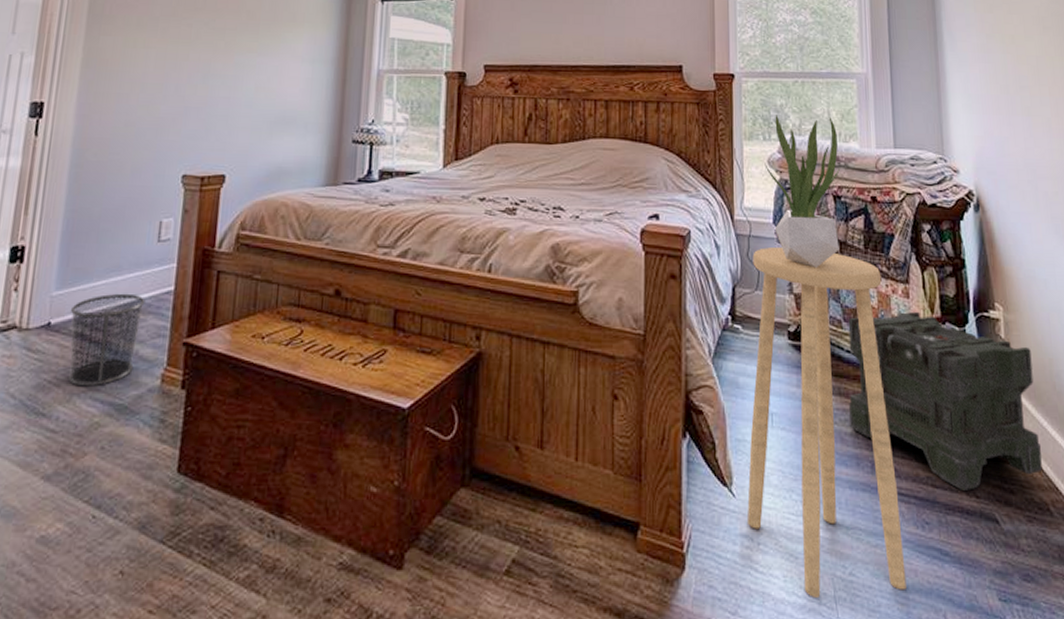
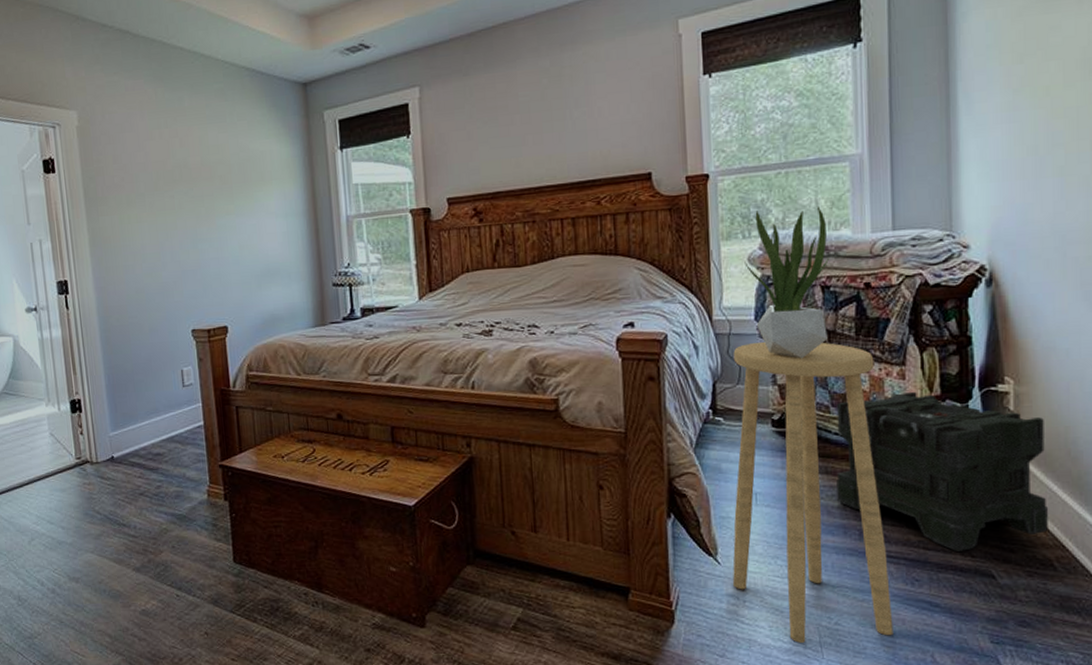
waste bin: present [67,293,145,387] -> none [126,429,184,503]

